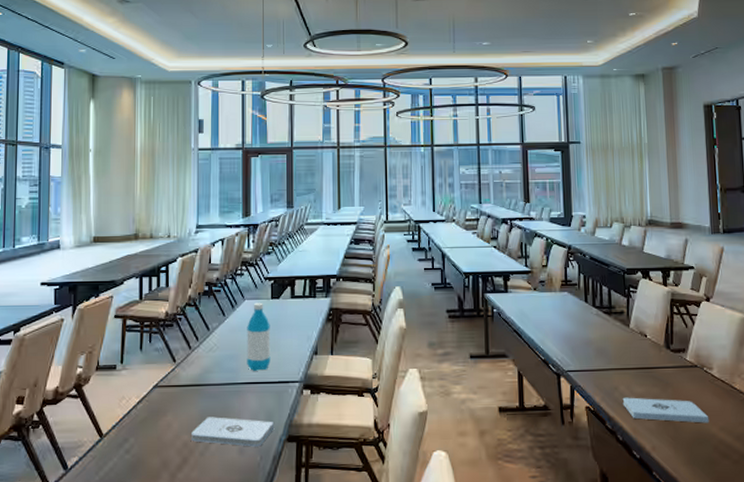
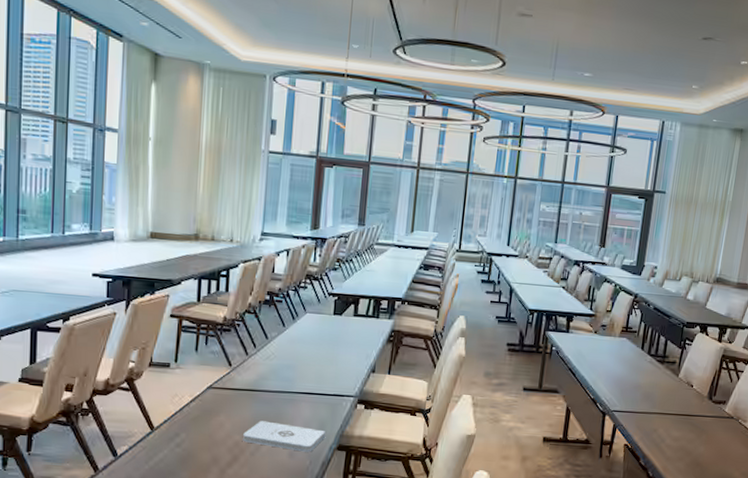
water bottle: present [247,302,271,371] -> none [303,317,330,382]
notepad: present [622,397,709,423] -> none [658,439,734,468]

